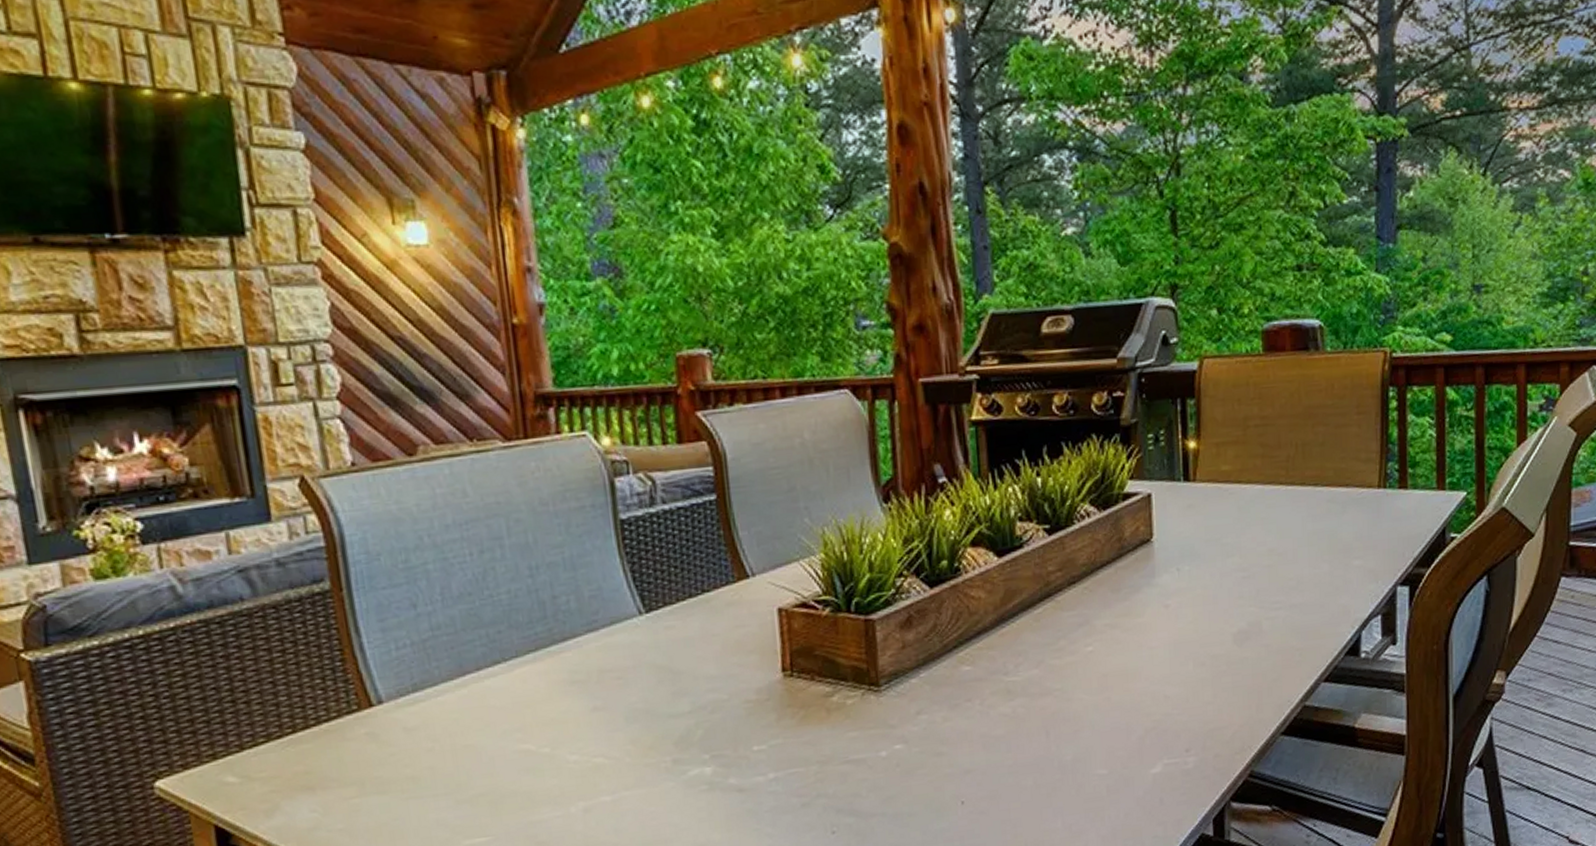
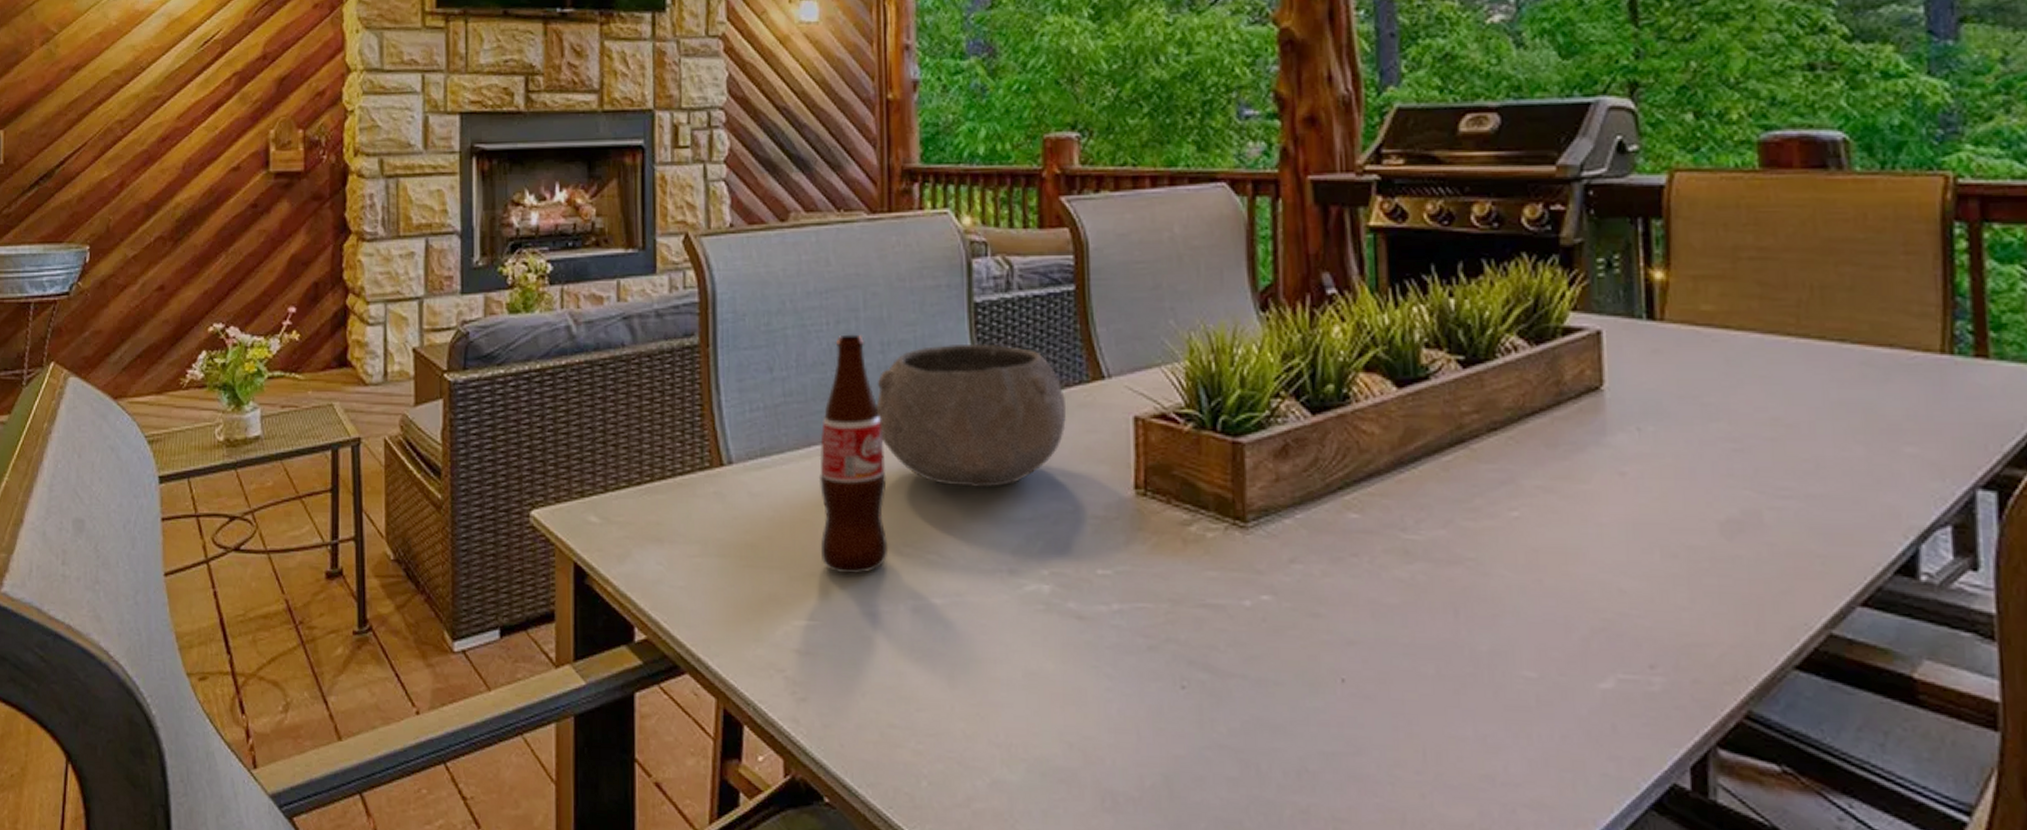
bottle: none [474,561,556,789] -> present [818,334,889,574]
bowl: none [528,557,717,693] -> present [876,343,1066,489]

